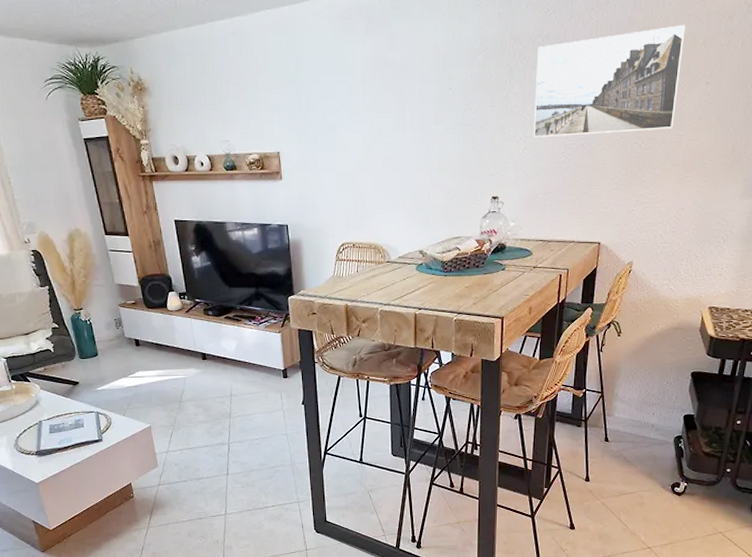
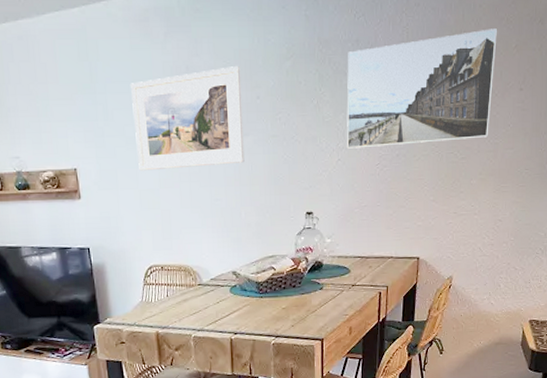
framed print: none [332,60,435,155] -> present [130,66,245,171]

